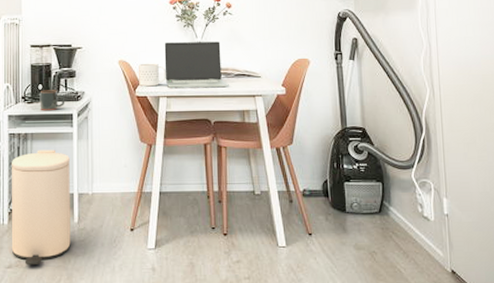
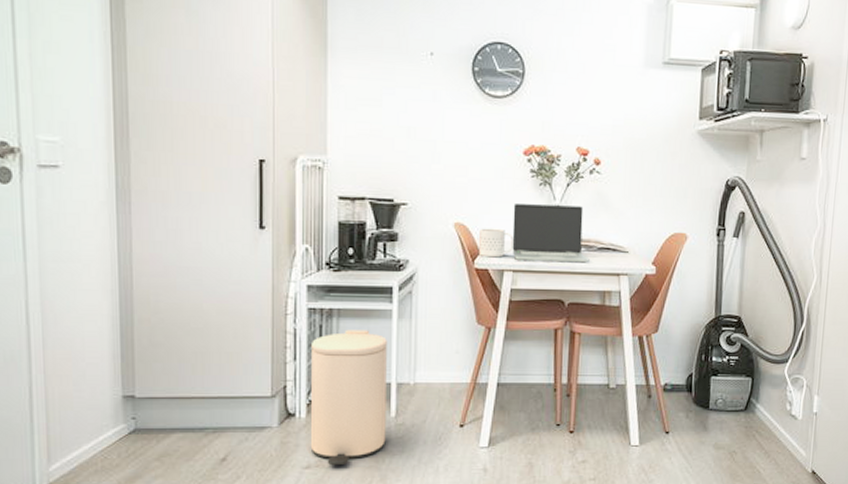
mug: present [39,90,65,111] -> none [349,255,383,282]

